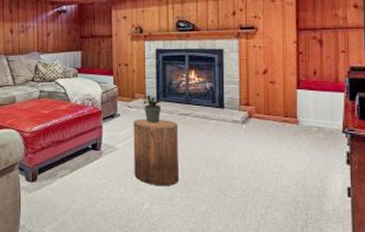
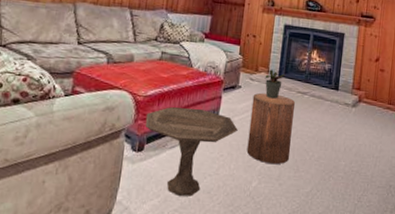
side table: none [34,139,122,220] -> present [145,107,238,196]

